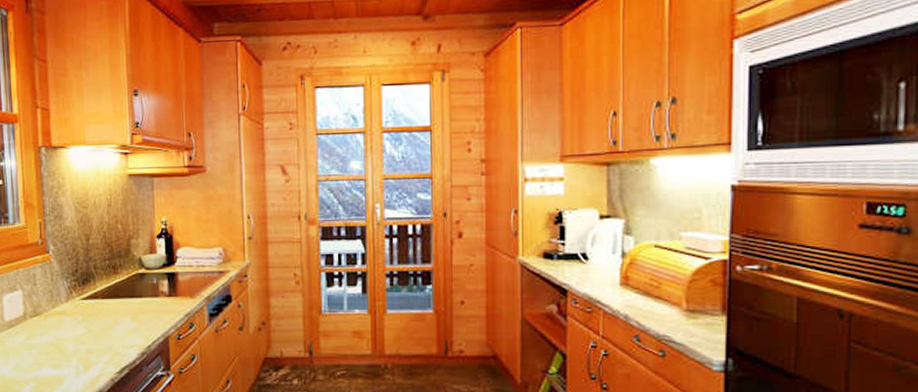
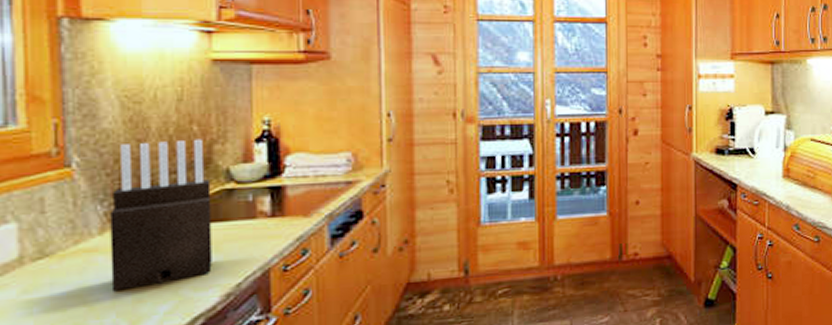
knife block: none [71,235,132,344] -> present [110,139,212,292]

